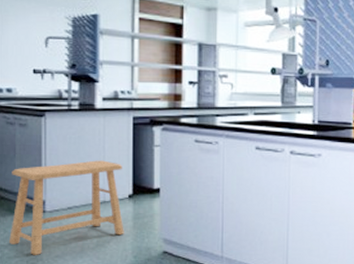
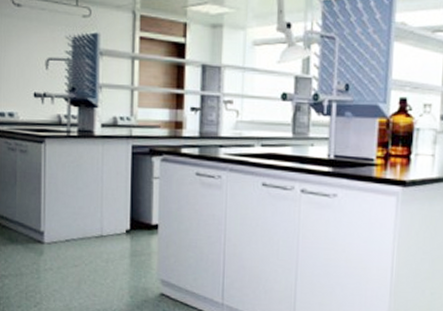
stool: present [9,160,124,255] -> none [10,191,121,288]

